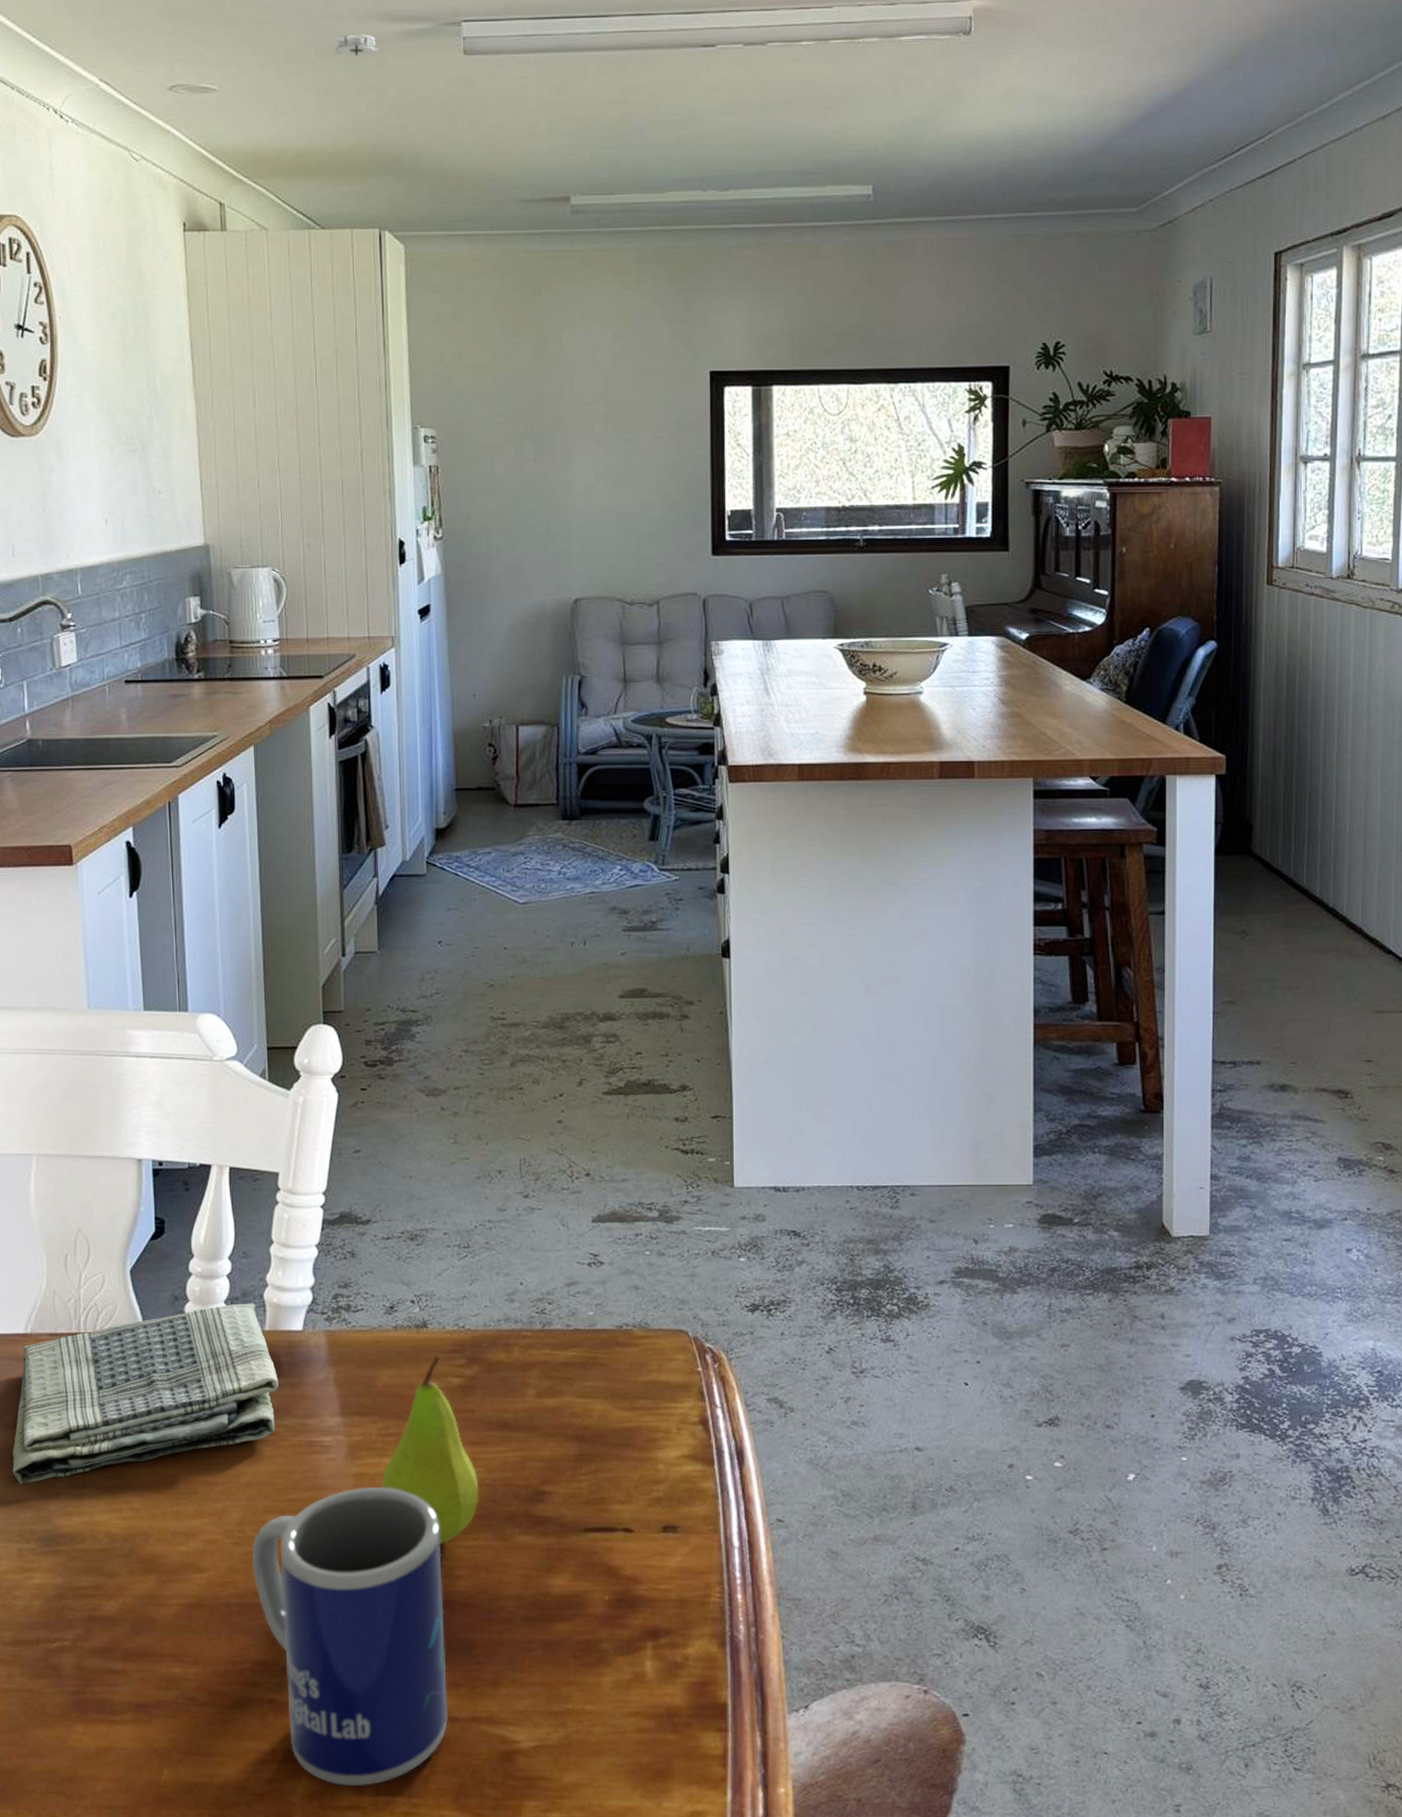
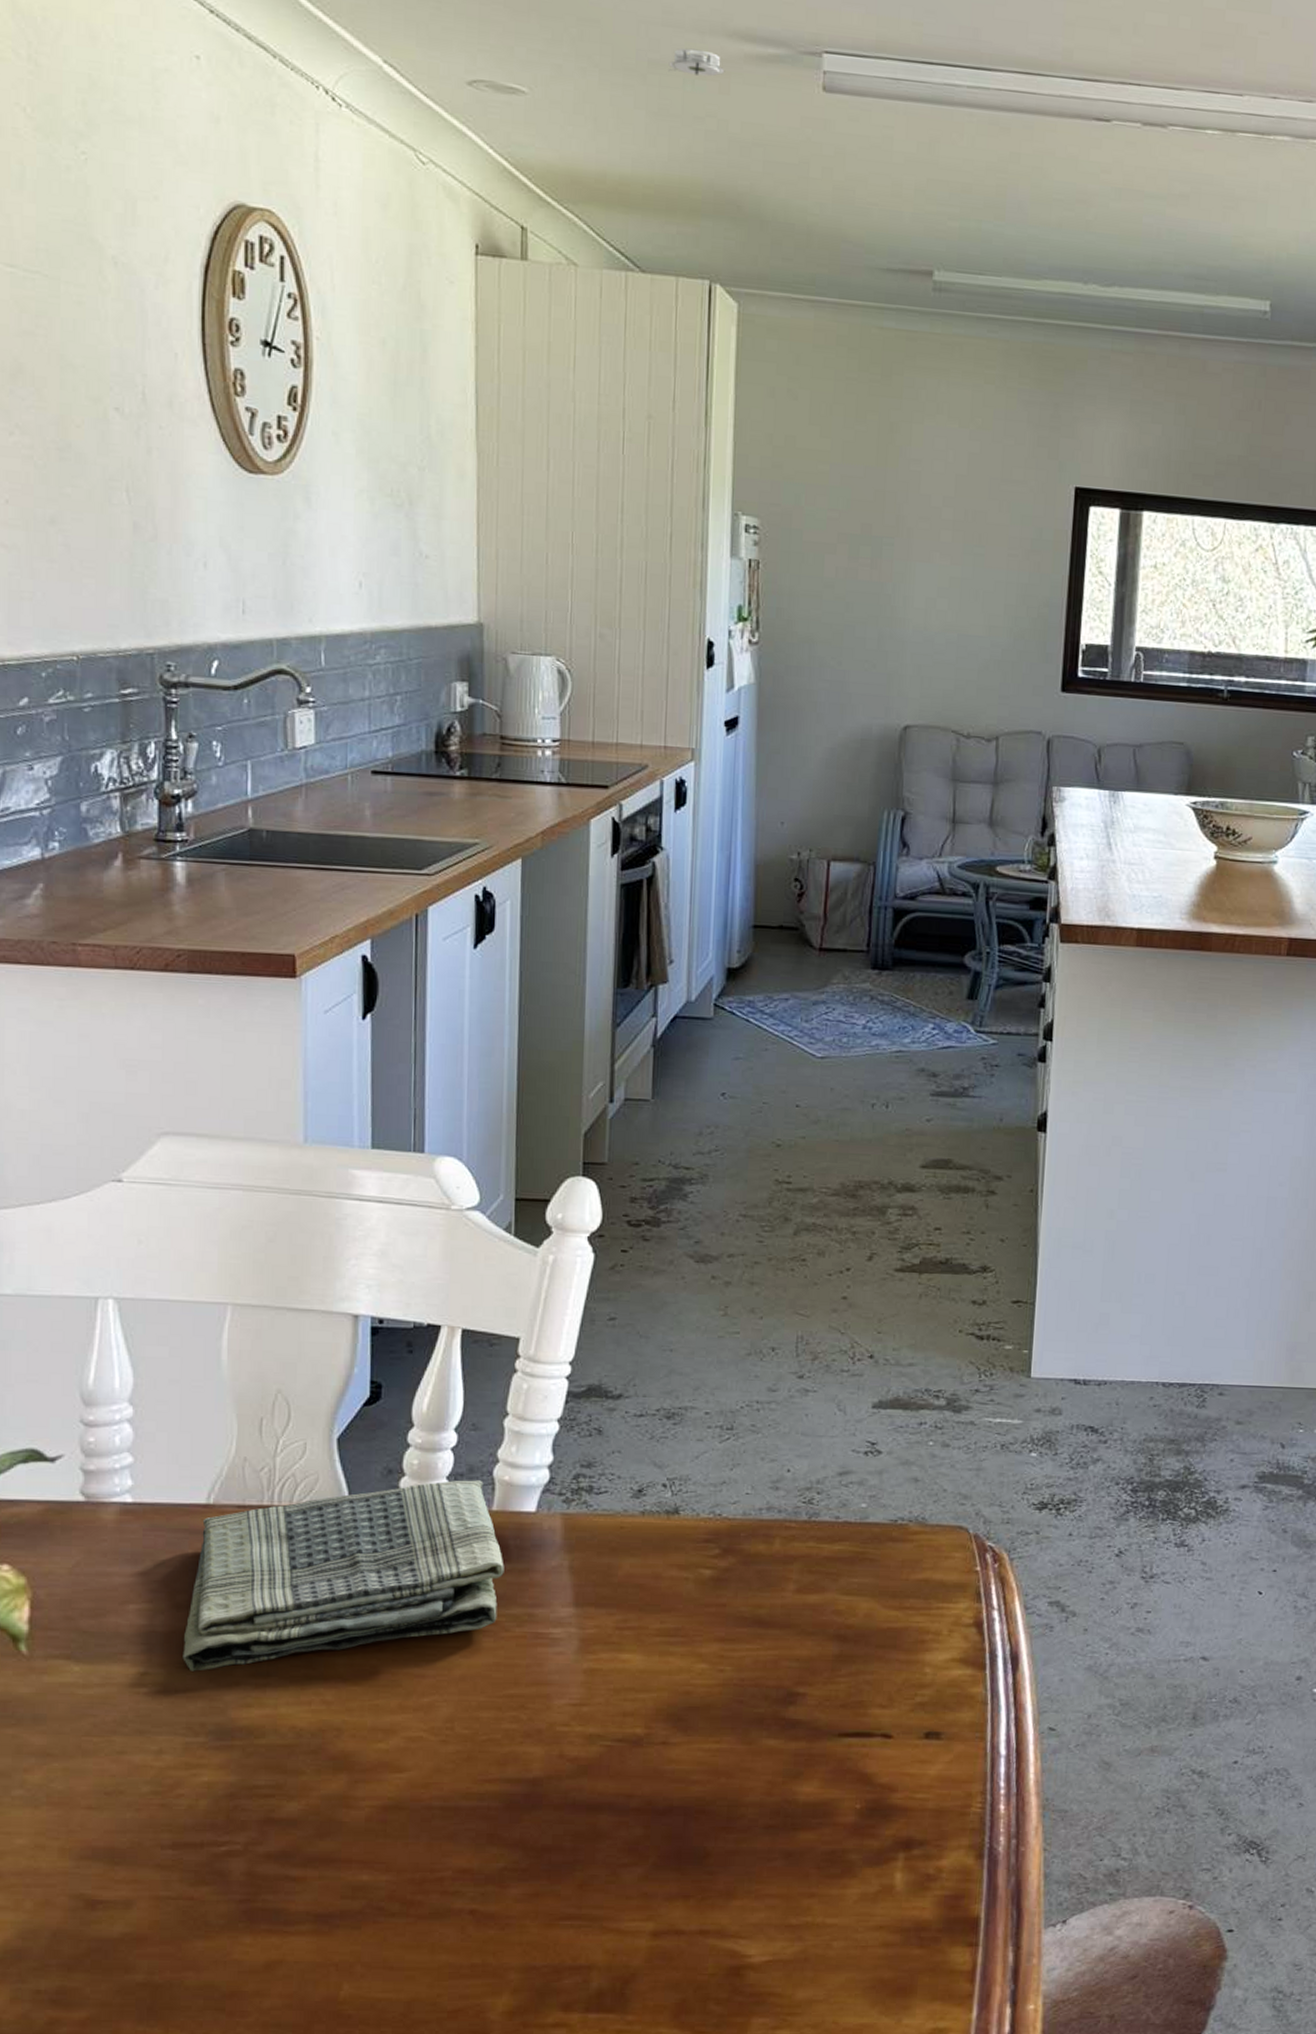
mug: present [252,1486,448,1787] -> none [461,1683,678,2003]
fruit: present [381,1355,479,1545] -> none [615,1544,725,1748]

